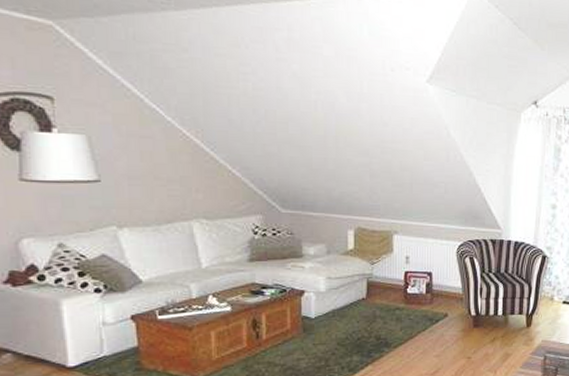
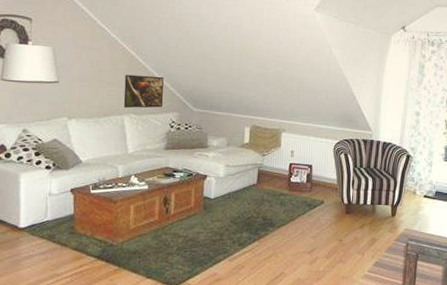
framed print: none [189,168,242,212] -> present [123,74,164,109]

